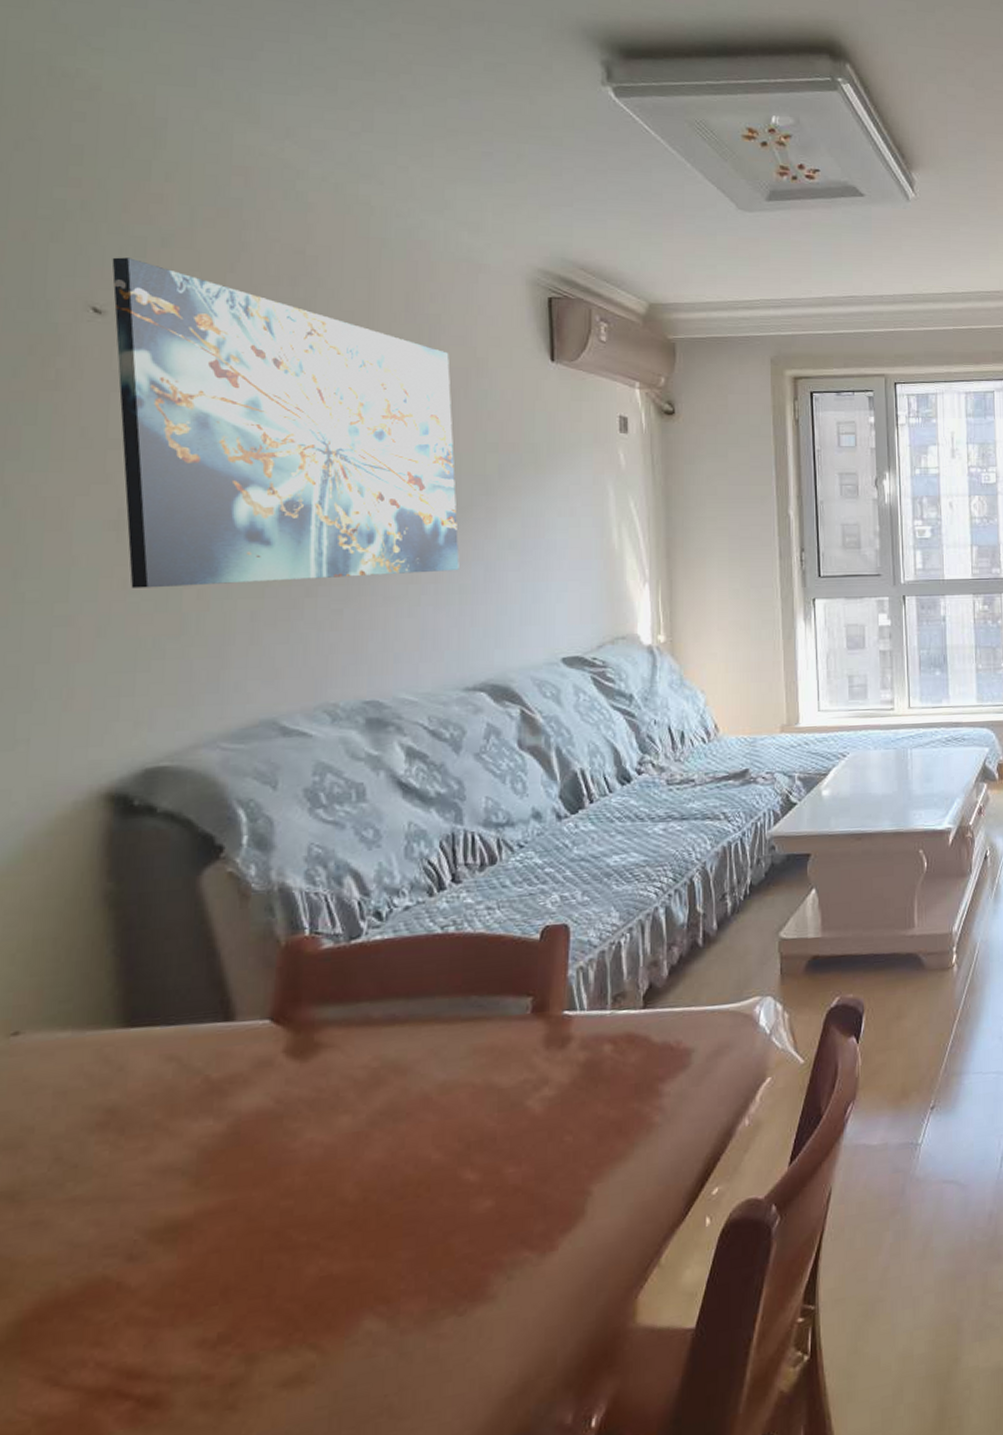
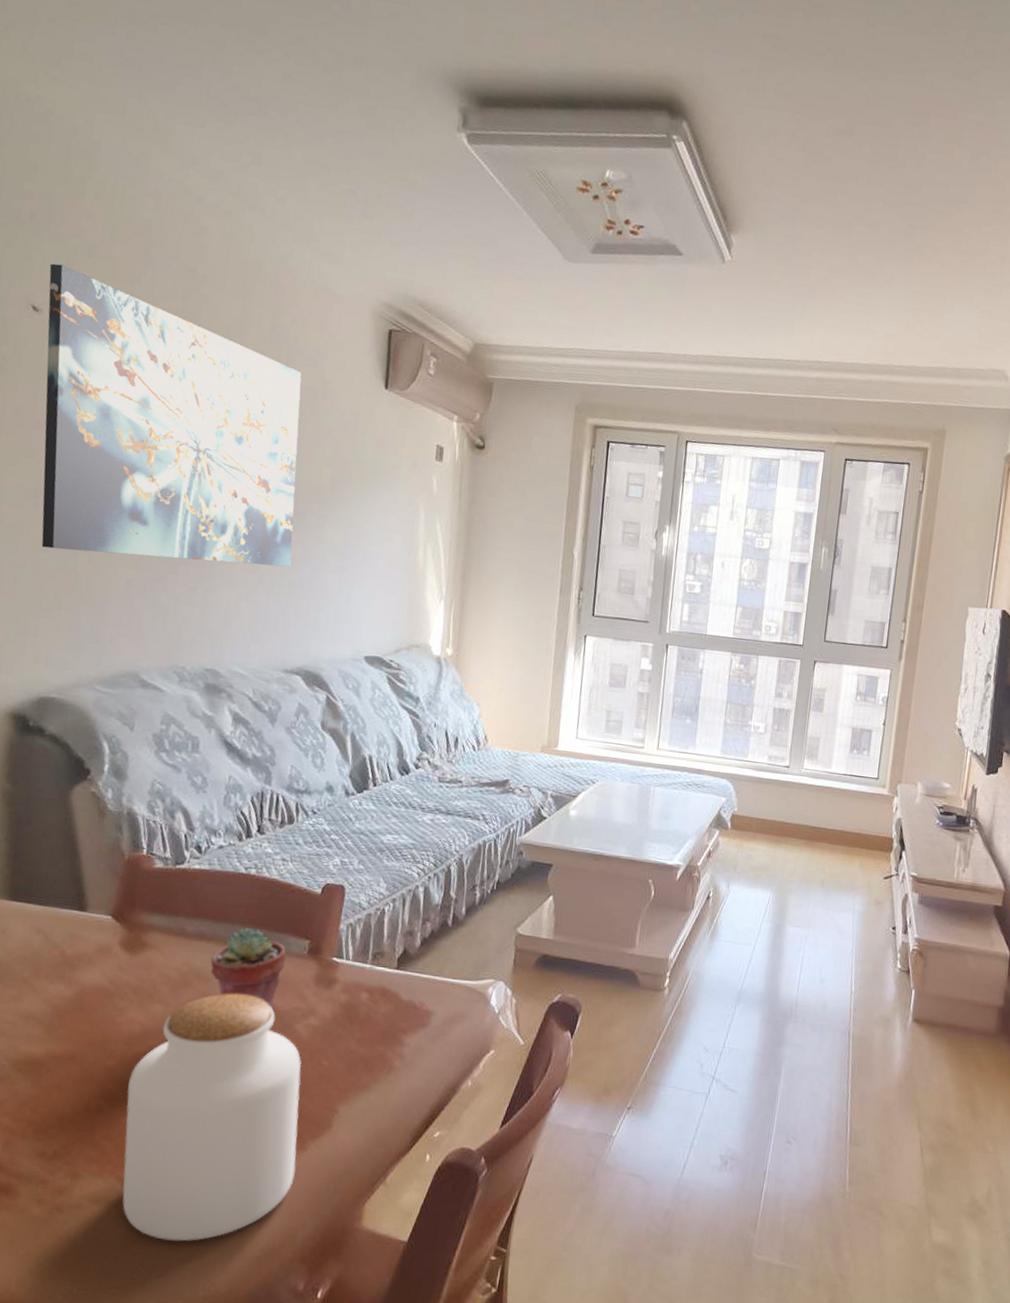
jar: none [313,1077,546,1411] -> present [122,993,302,1242]
potted succulent: none [408,996,505,1089] -> present [210,928,287,1010]

